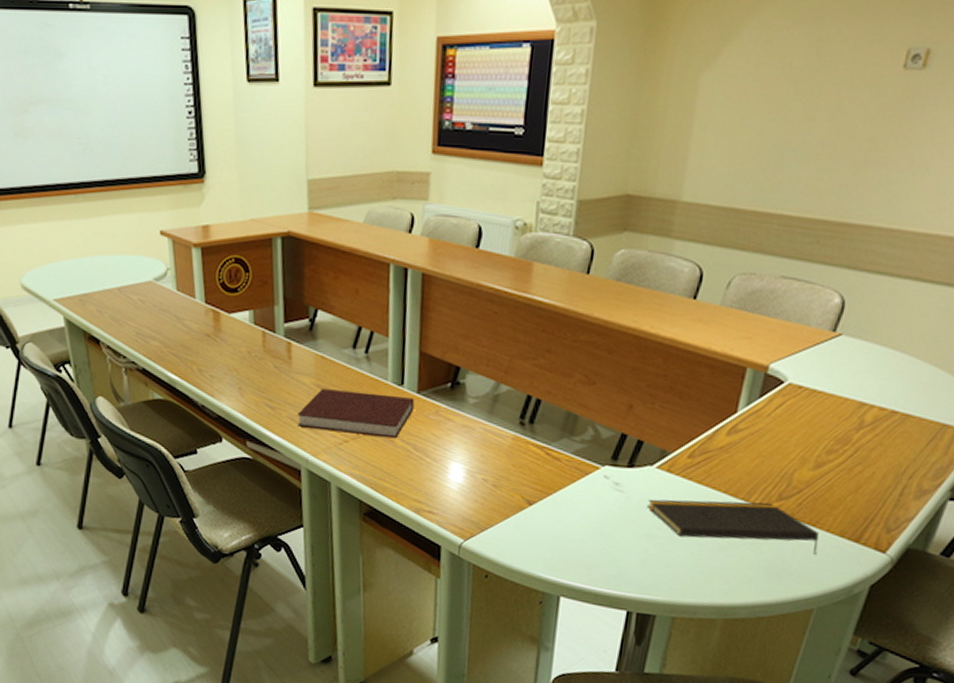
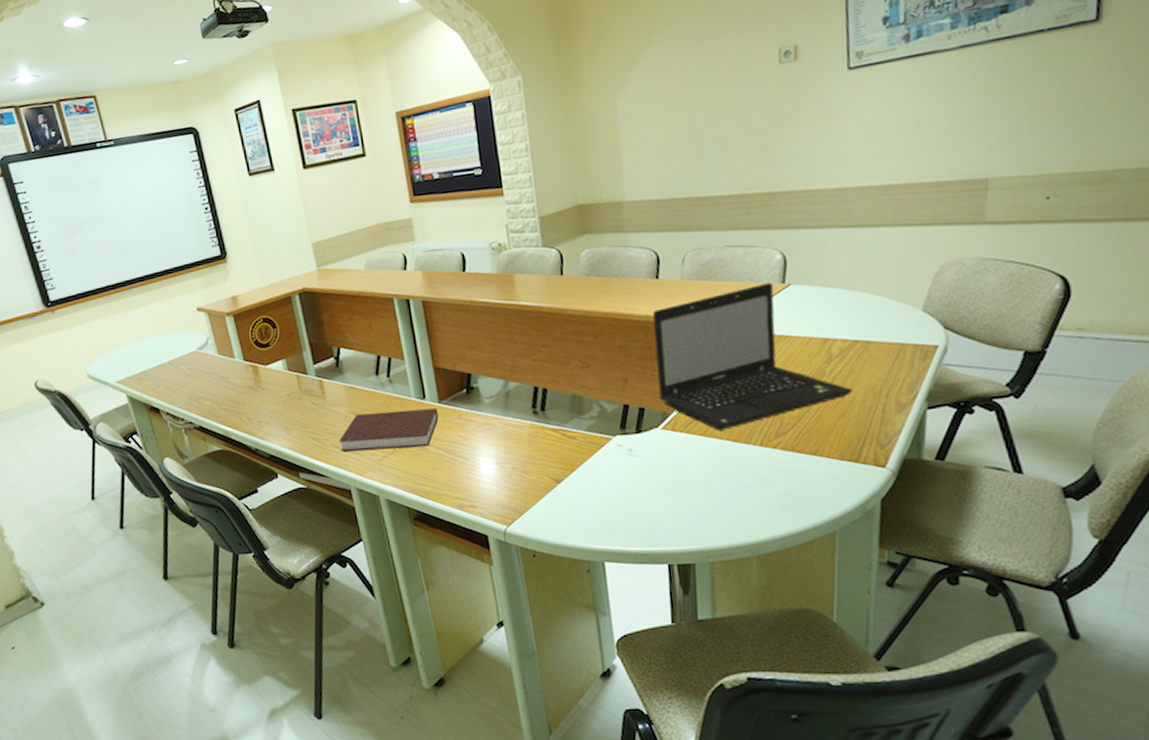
notepad: present [648,499,819,556] -> none [662,441,825,487]
laptop: none [663,327,875,482] -> present [653,282,853,431]

